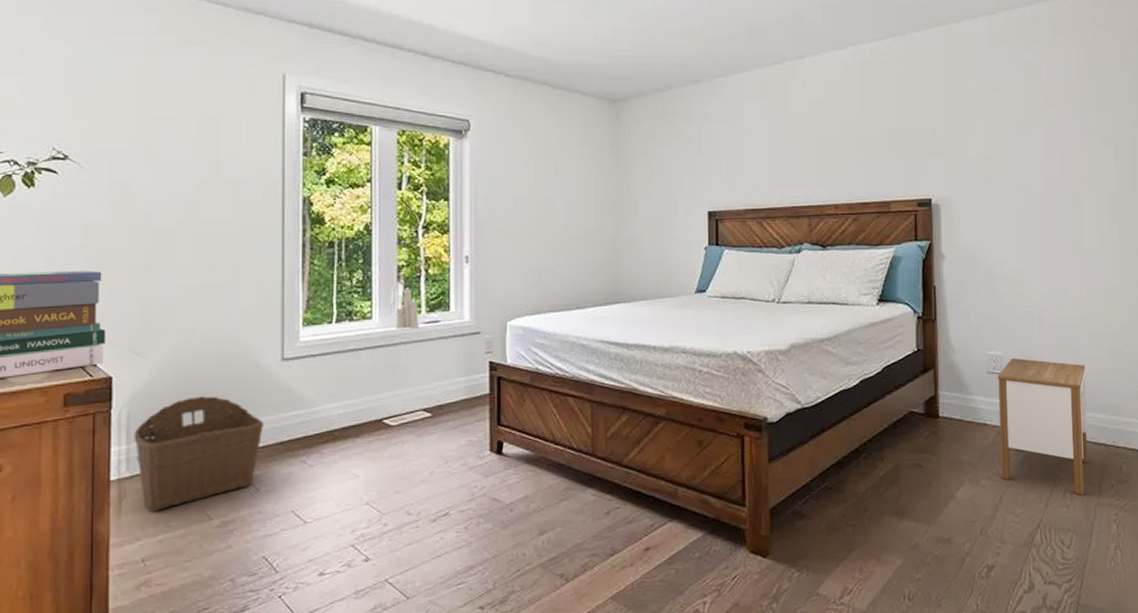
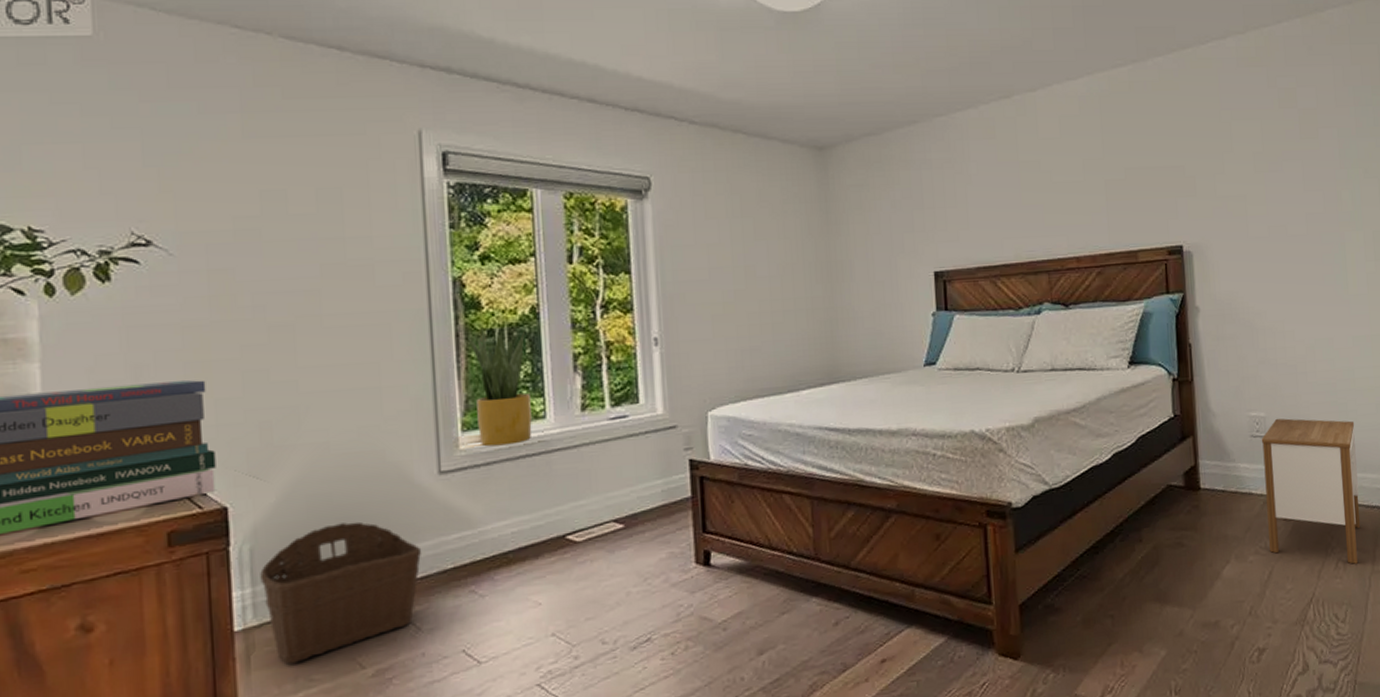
planter: none [311,240,360,340] -> present [466,328,532,447]
candle: present [396,288,419,329] -> none [574,379,604,428]

